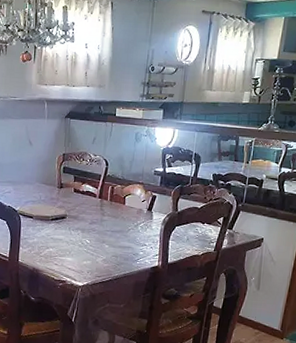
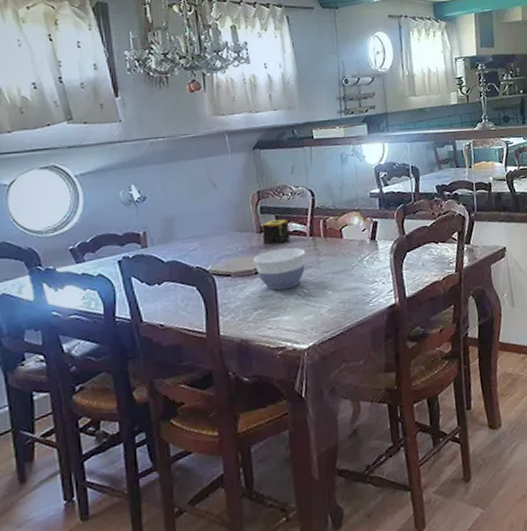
bowl: none [51,203,94,237] -> present [253,247,306,291]
candle: none [61,179,84,200] -> present [261,219,290,245]

